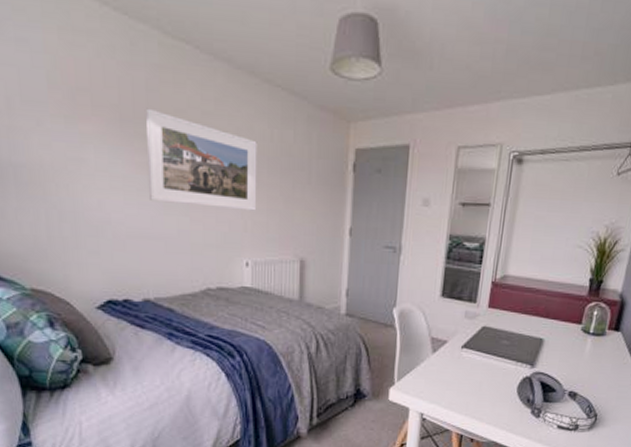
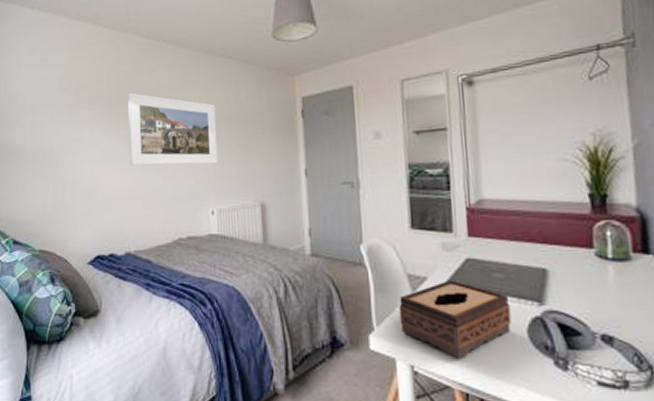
tissue box: none [418,344,510,408] -> present [398,280,512,358]

